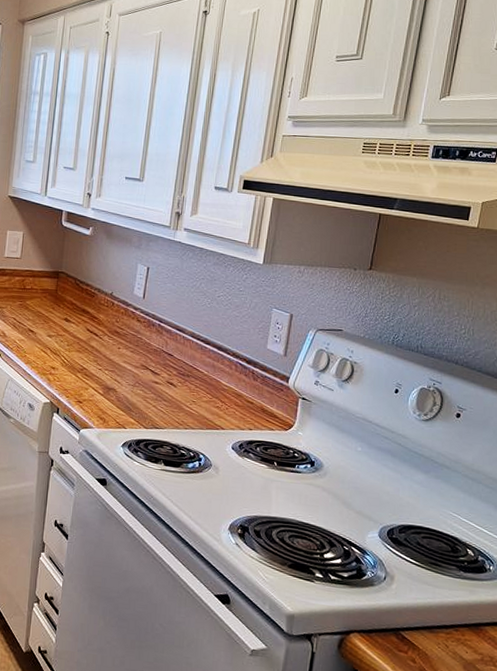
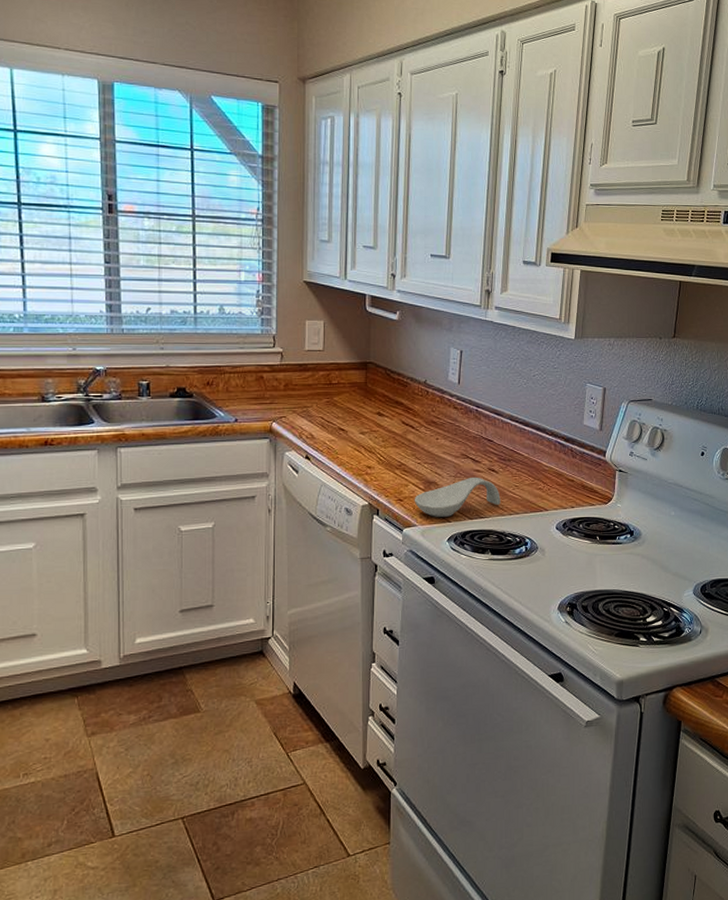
spoon rest: none [92,388,177,423] -> present [414,477,501,517]

